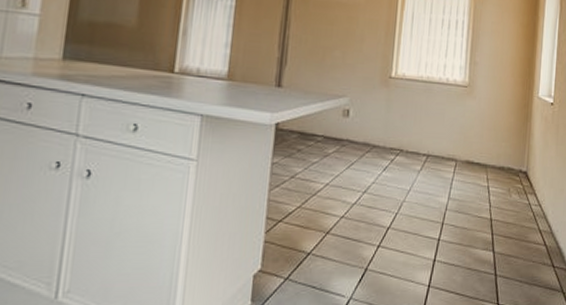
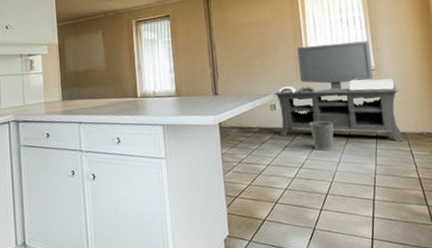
media console: none [348,43,489,174] -> present [274,41,403,142]
wastebasket: none [384,137,412,176] -> present [310,121,334,151]

